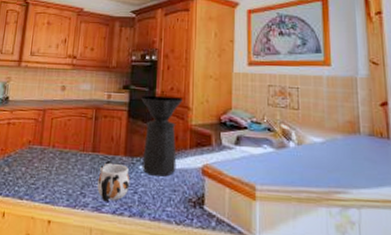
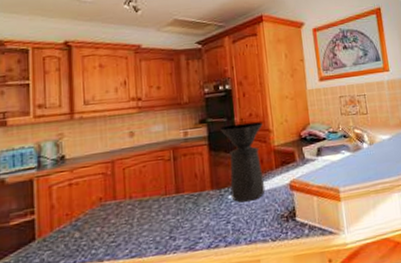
mug: present [97,161,130,202] -> none [187,198,222,239]

